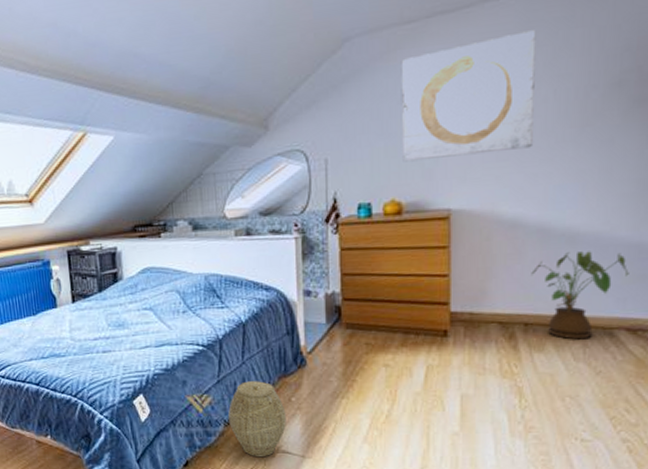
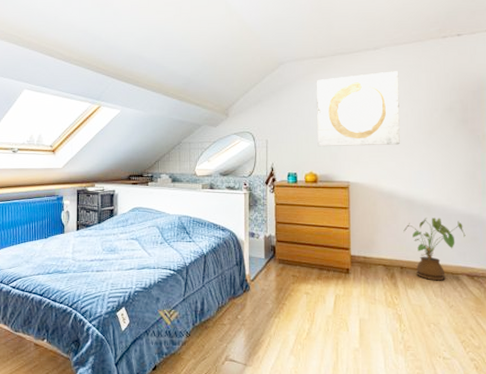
woven basket: present [228,381,286,456] -> none [190,301,233,363]

